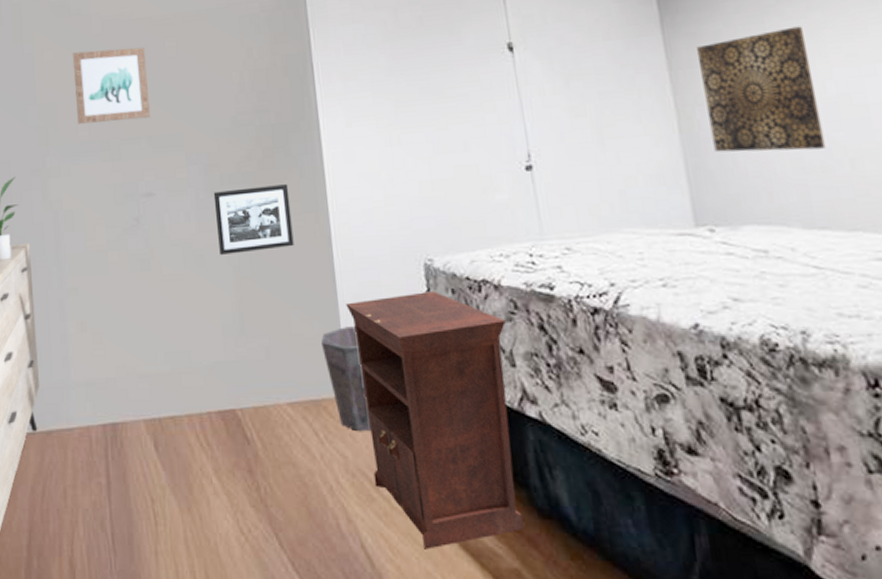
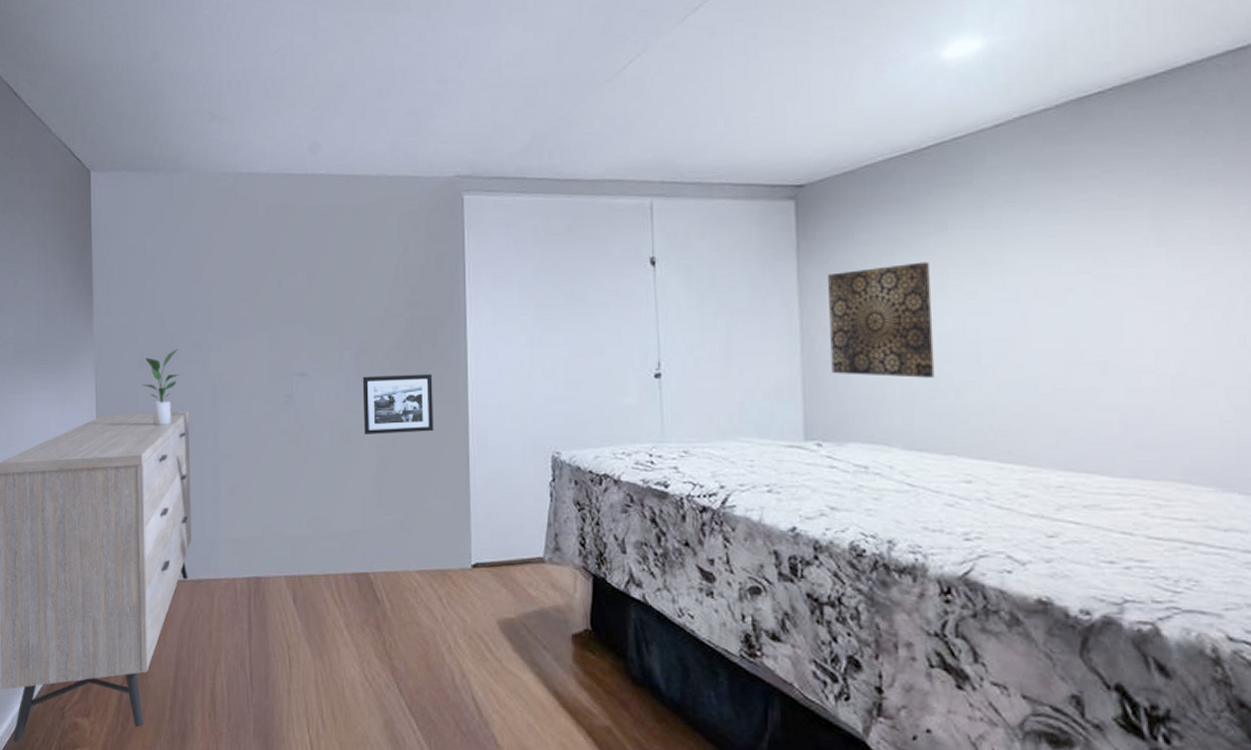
wall art: present [72,47,151,124] -> none [237,235,309,304]
waste bin: present [321,326,372,432] -> none [452,507,490,601]
nightstand: present [346,291,524,550] -> none [477,481,622,705]

